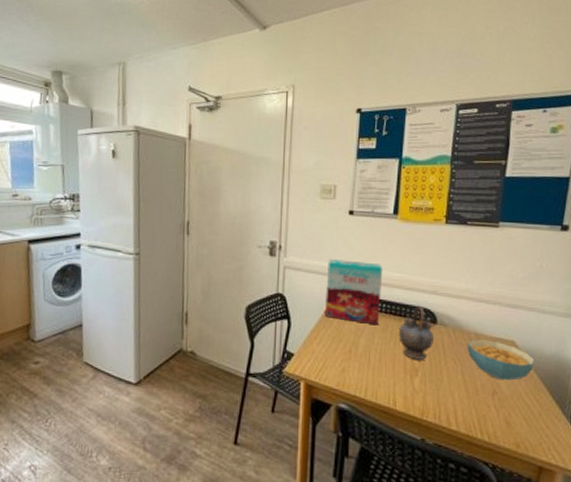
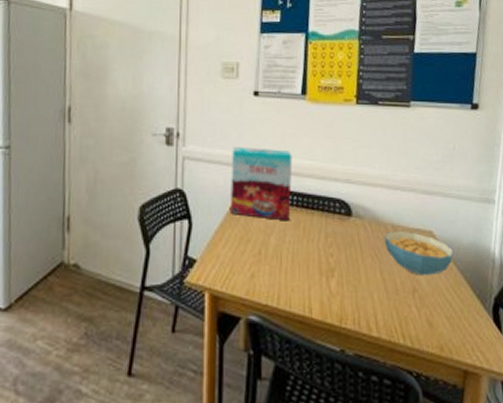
teapot: present [398,305,435,360] -> none [311,196,350,258]

